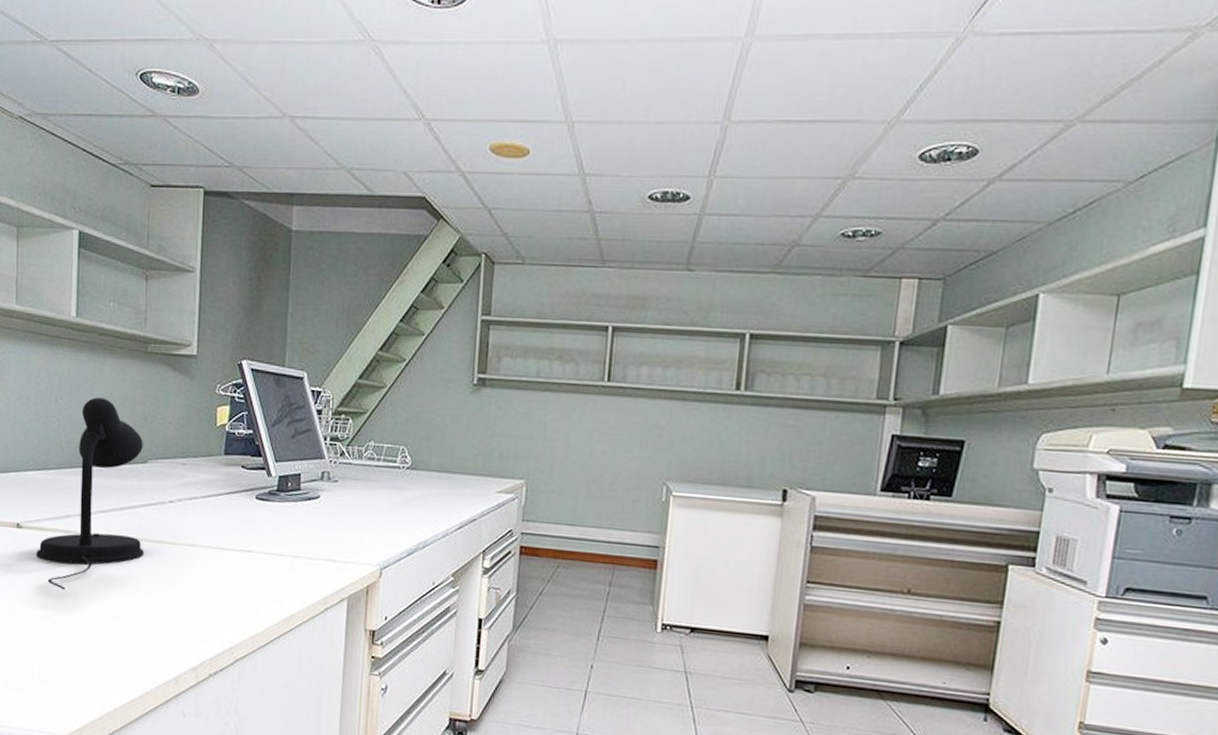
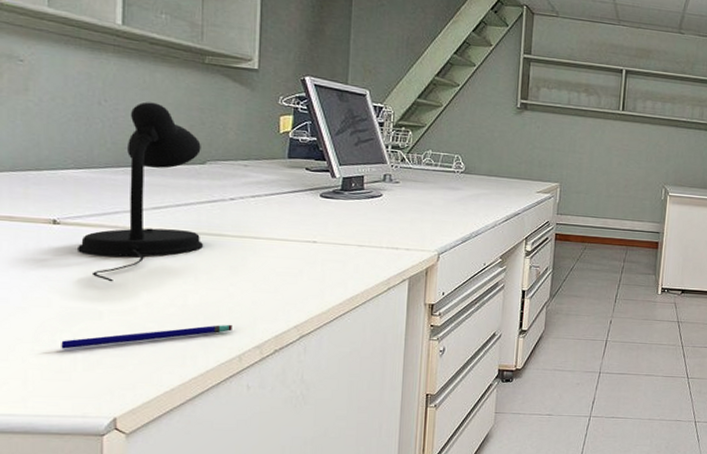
pen: none [22,641,170,659] -> present [61,324,232,349]

